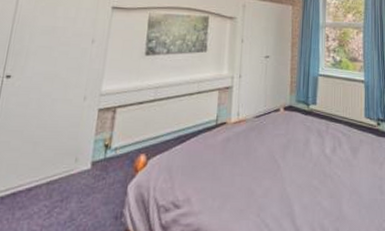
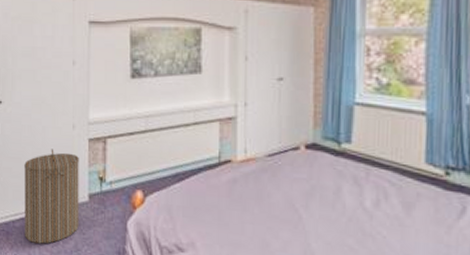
laundry hamper: none [13,120,87,218] -> present [24,149,79,244]

